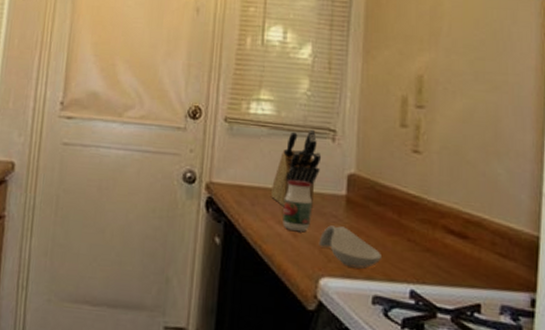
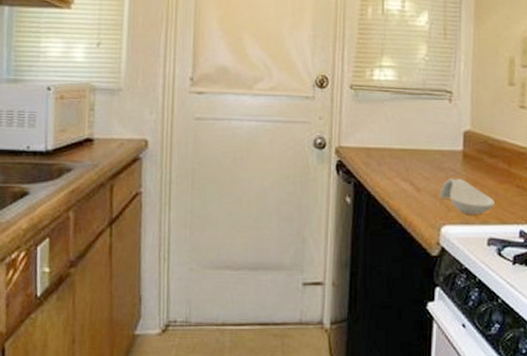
knife block: present [270,129,322,208] -> none [395,91,440,164]
jar: present [282,180,312,233] -> none [407,140,432,187]

